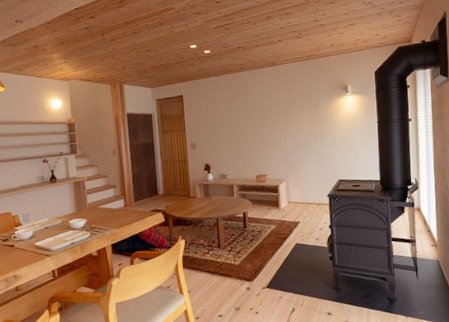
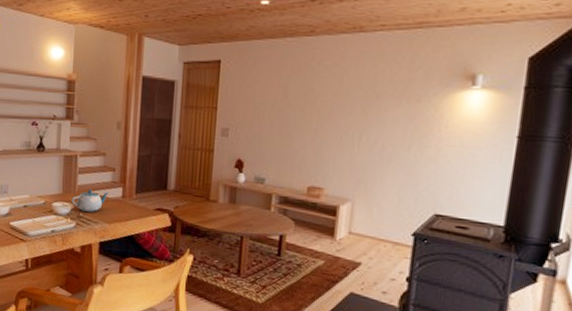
teapot: none [84,204,114,223] -> present [71,190,109,212]

